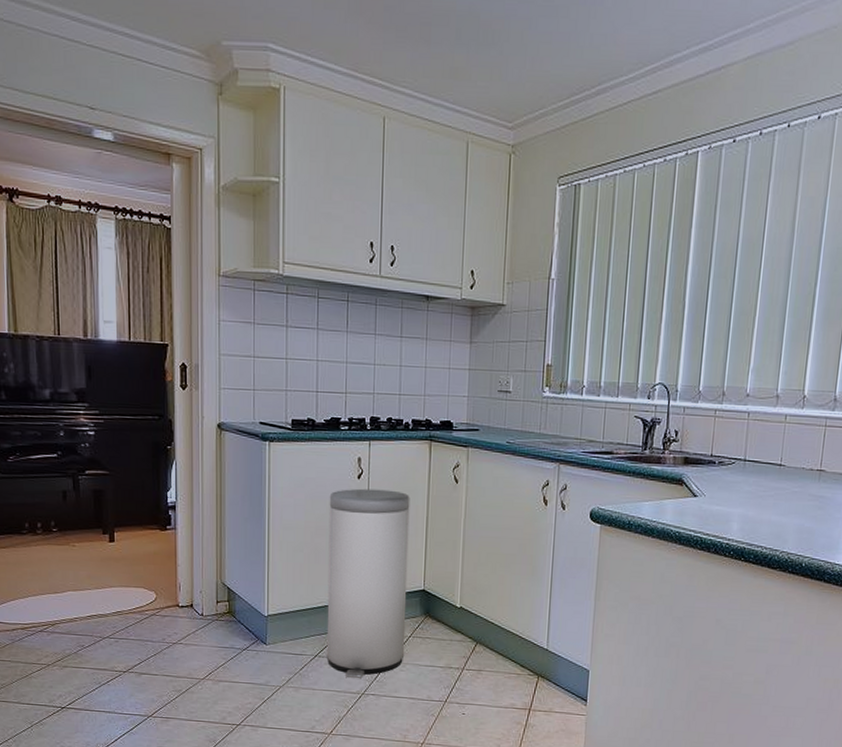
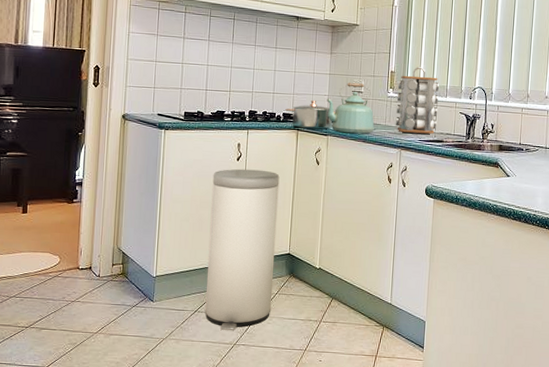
cooking pot: none [415,402,478,440] -> present [285,100,336,130]
kettle: none [466,379,526,446] -> present [326,82,375,135]
spice rack: none [552,358,609,445] -> present [395,67,440,135]

